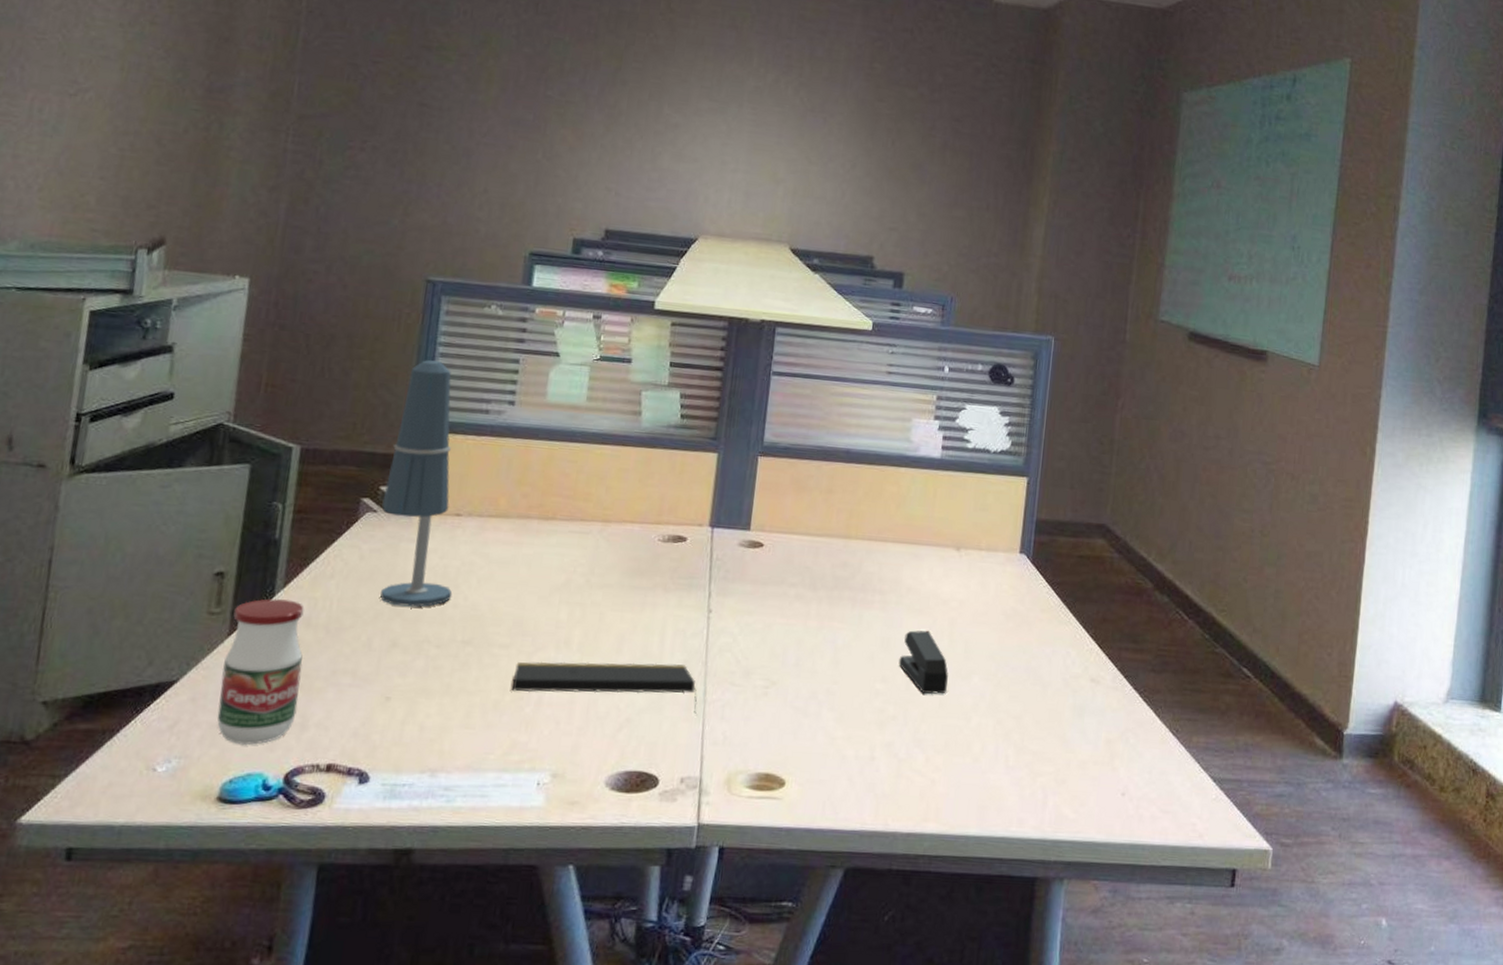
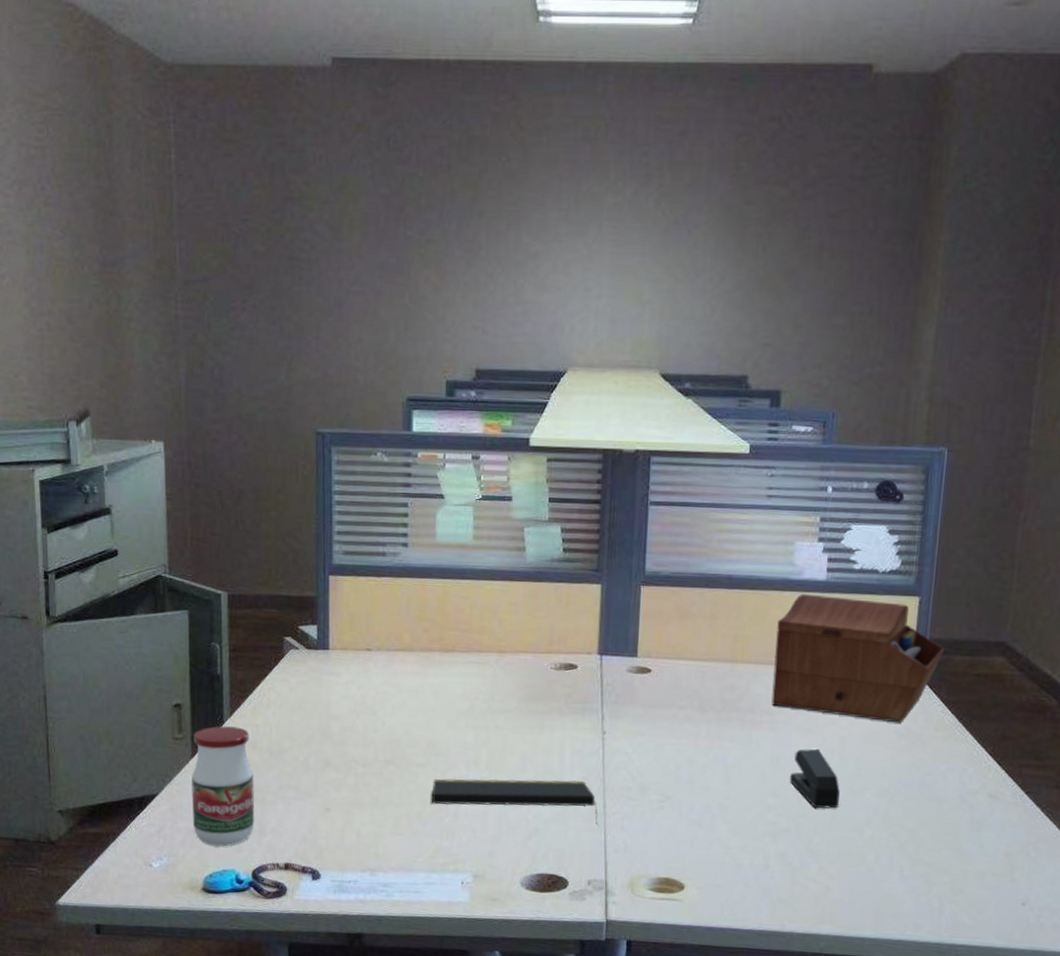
desk lamp: present [380,360,453,607] -> none [302,508,372,732]
sewing box: none [883,470,1051,605] -> present [771,593,945,724]

